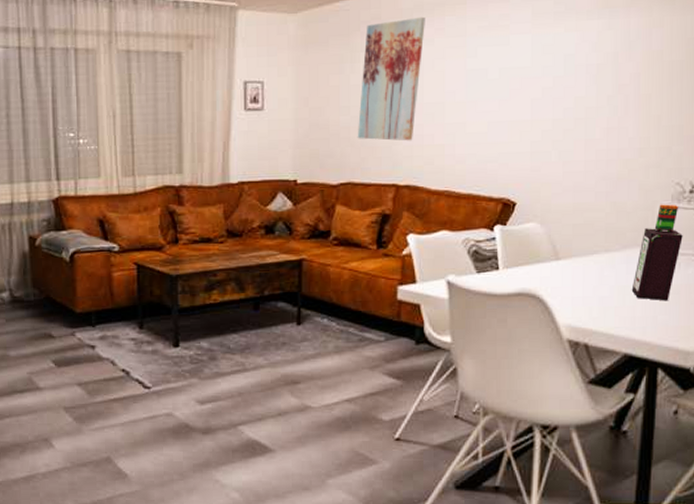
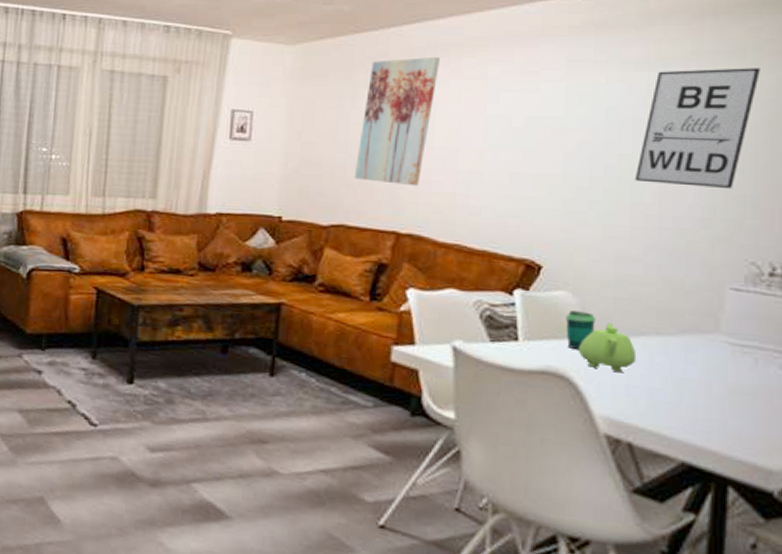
cup: none [536,239,559,273] -> present [566,310,596,351]
teapot: none [546,246,591,287] -> present [579,323,637,373]
wall art: none [588,10,685,121] -> present [634,68,760,190]
bottle: present [631,204,683,301] -> none [691,285,761,404]

